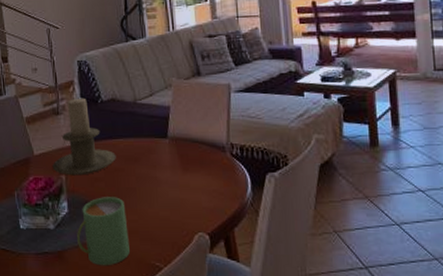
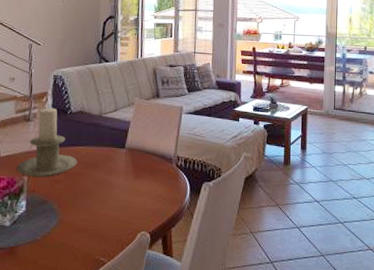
mug: present [77,197,130,266] -> none [30,197,80,261]

